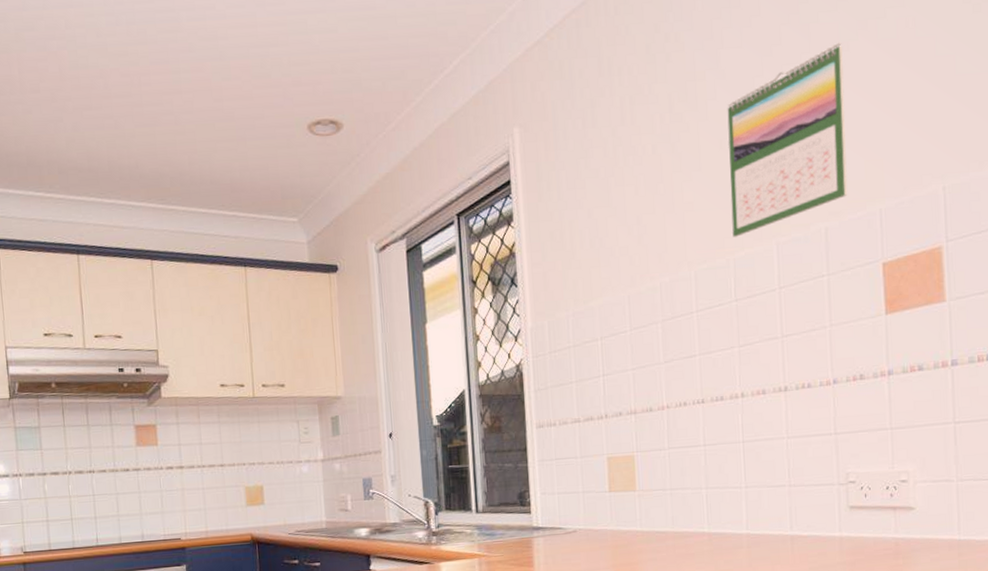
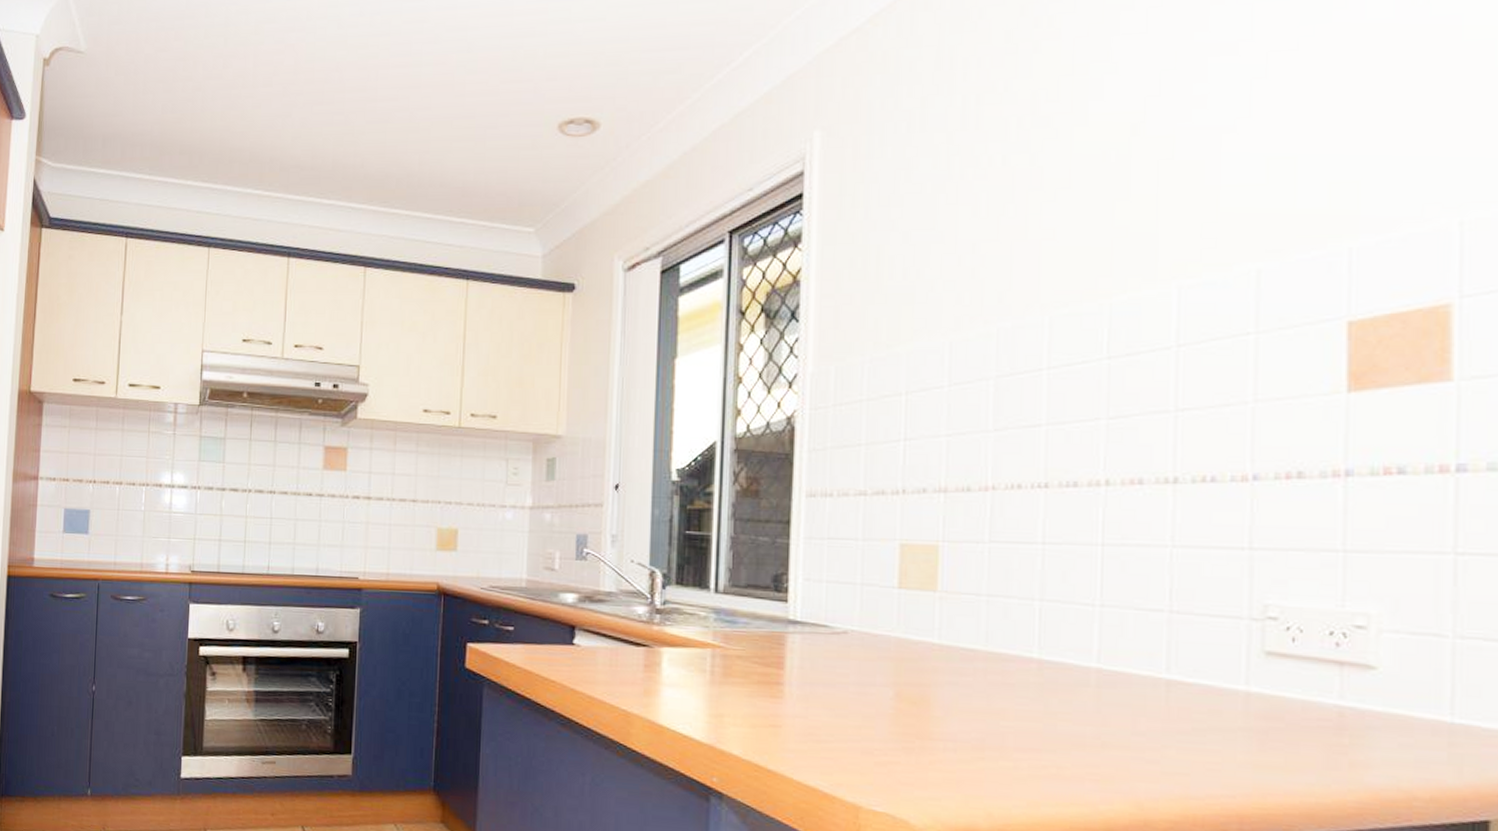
calendar: present [727,42,848,237] -> none [1111,25,1304,276]

